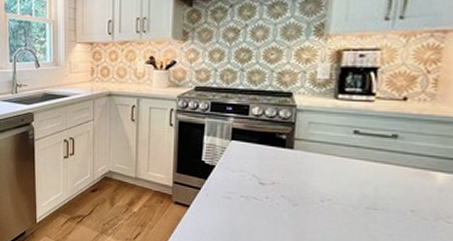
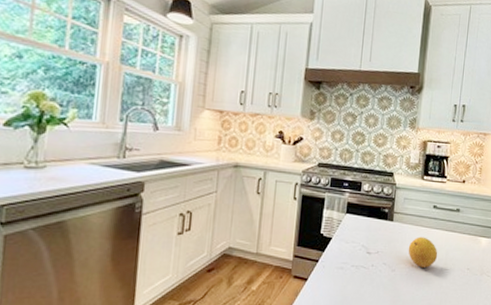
fruit: none [315,168,362,205] -> present [408,236,438,268]

